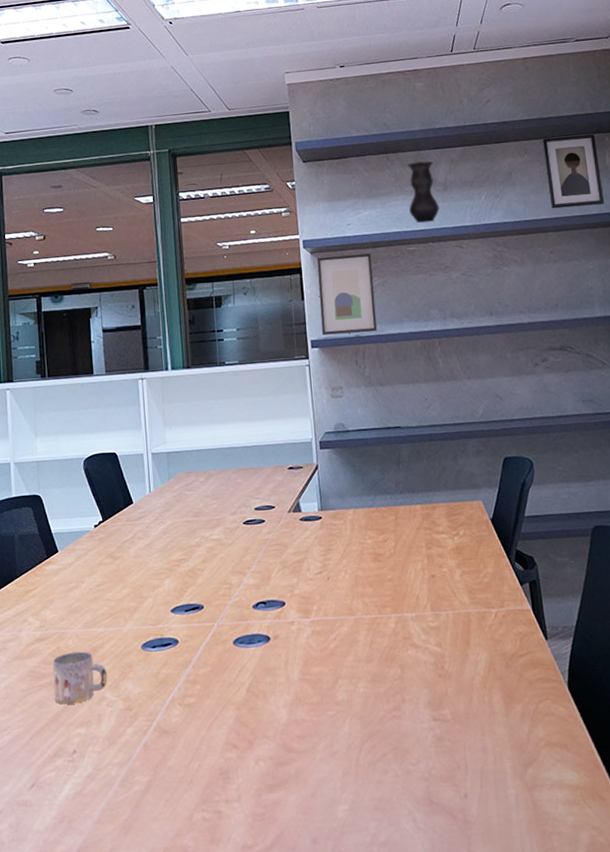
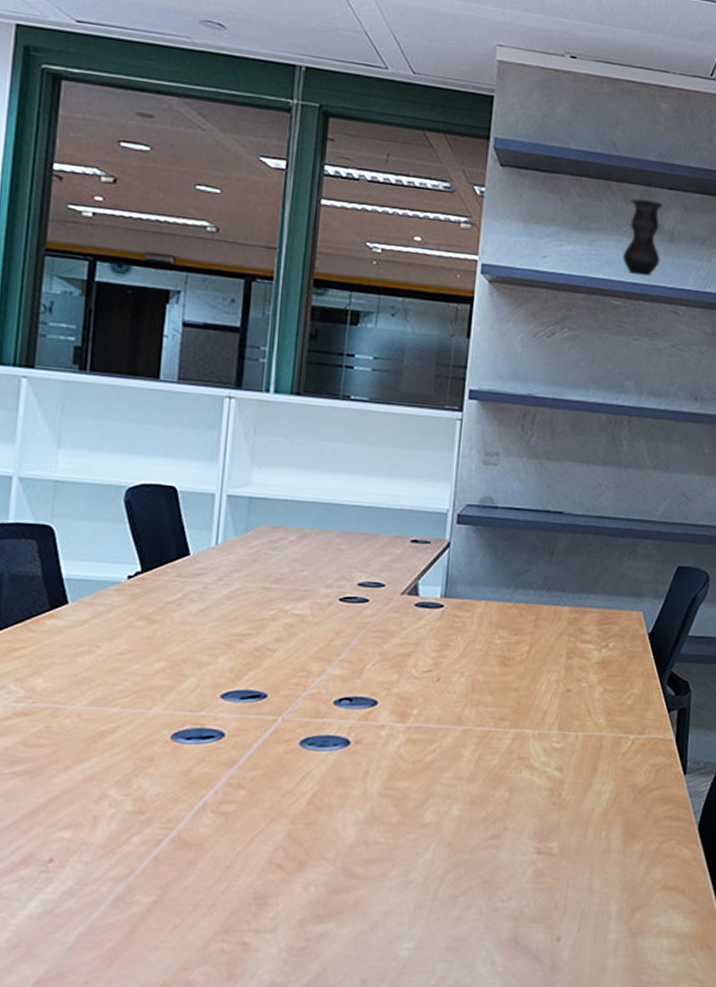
mug: present [52,651,108,705] -> none [31,734,116,800]
picture frame: present [316,252,378,336] -> none [486,289,567,394]

